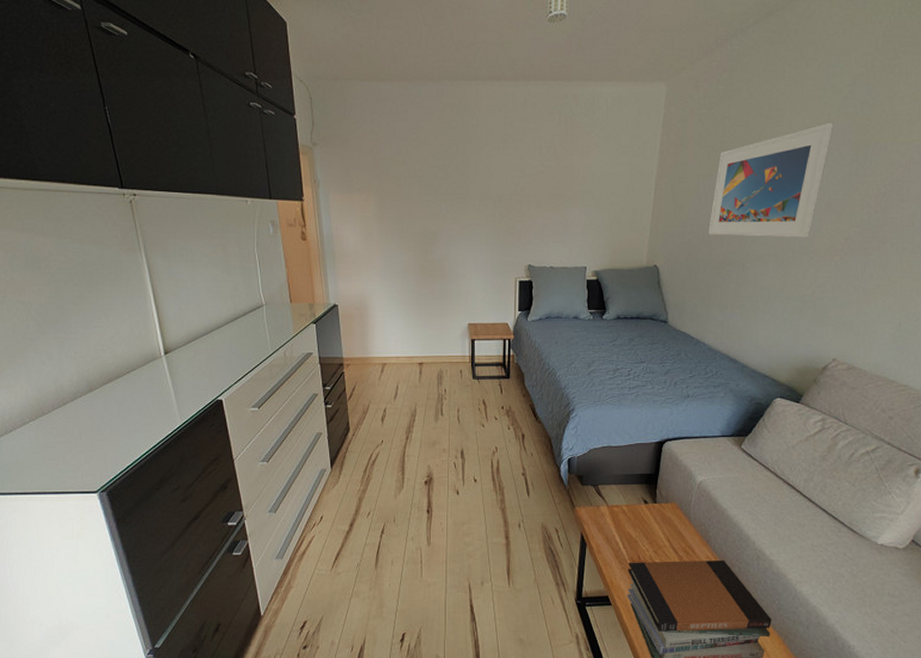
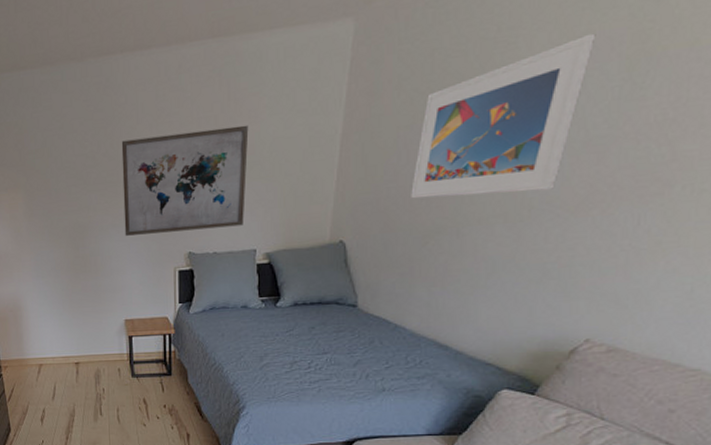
wall art: none [471,158,582,245] -> present [121,124,249,236]

